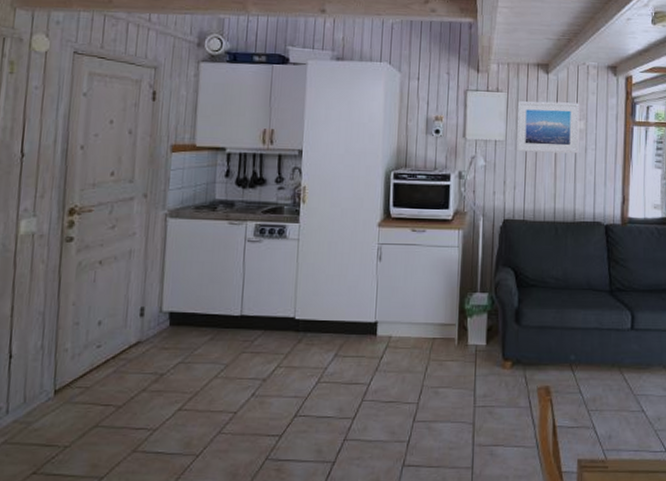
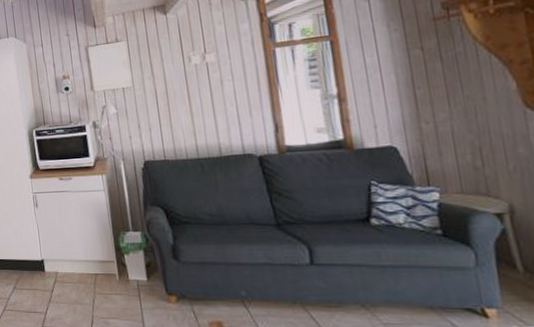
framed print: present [517,101,580,154] -> none [139,36,214,95]

